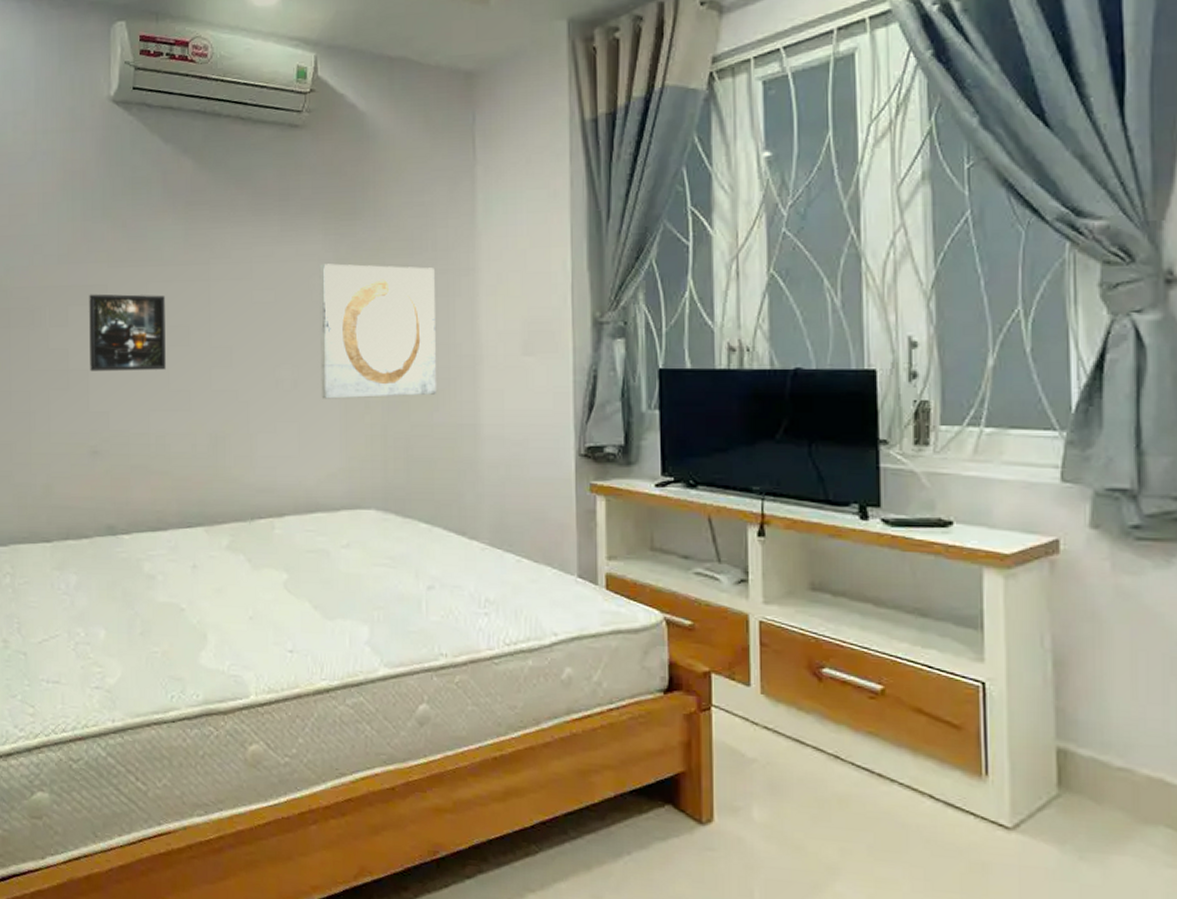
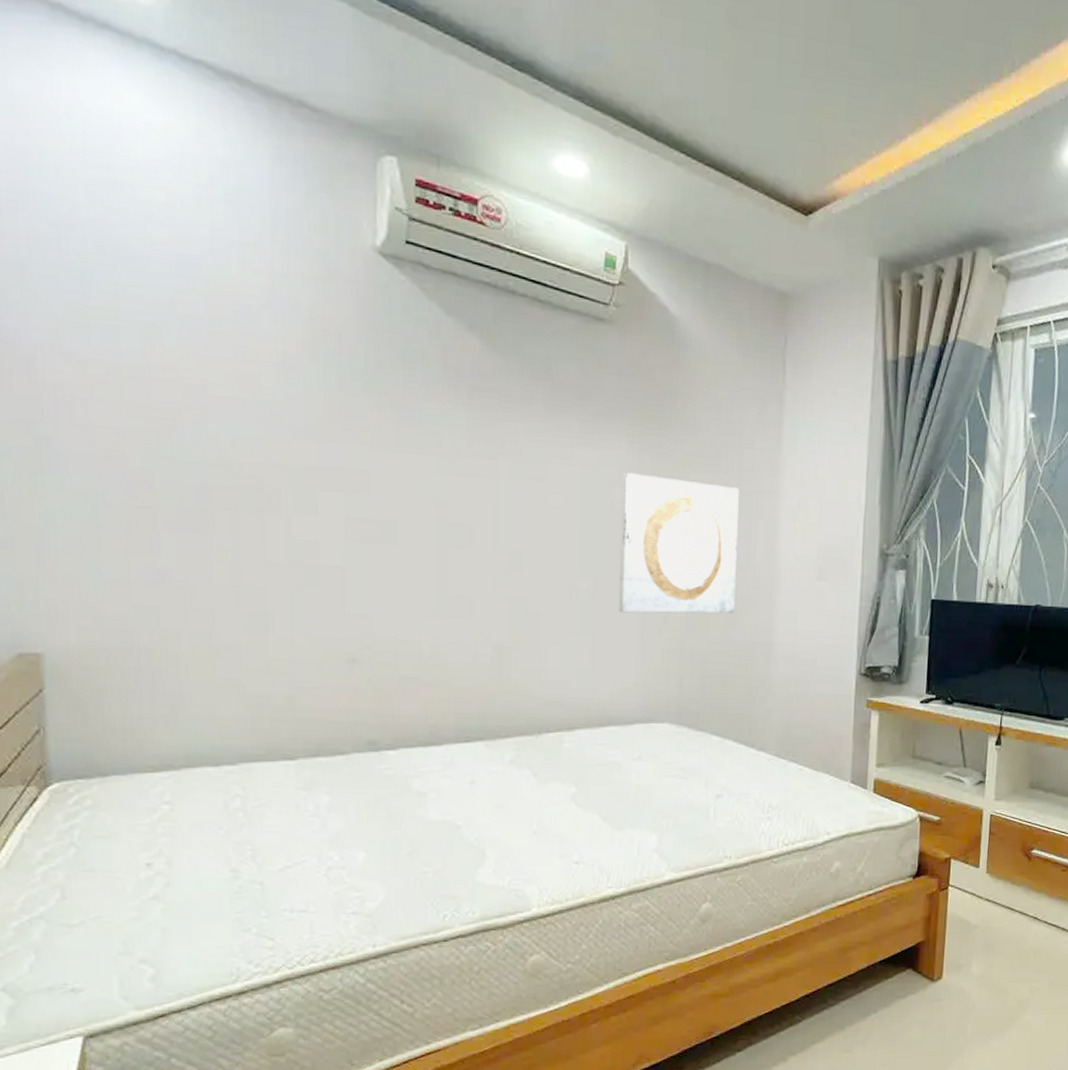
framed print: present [89,294,166,372] -> none [346,479,443,572]

